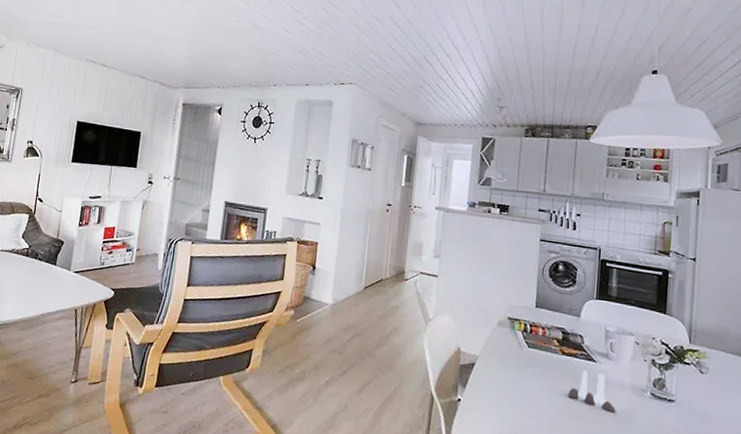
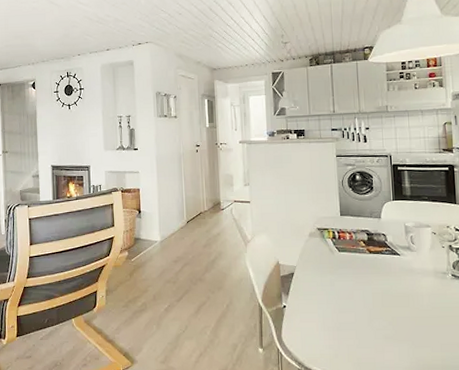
salt and pepper shaker set: present [568,370,616,413] -> none [379,264,423,297]

